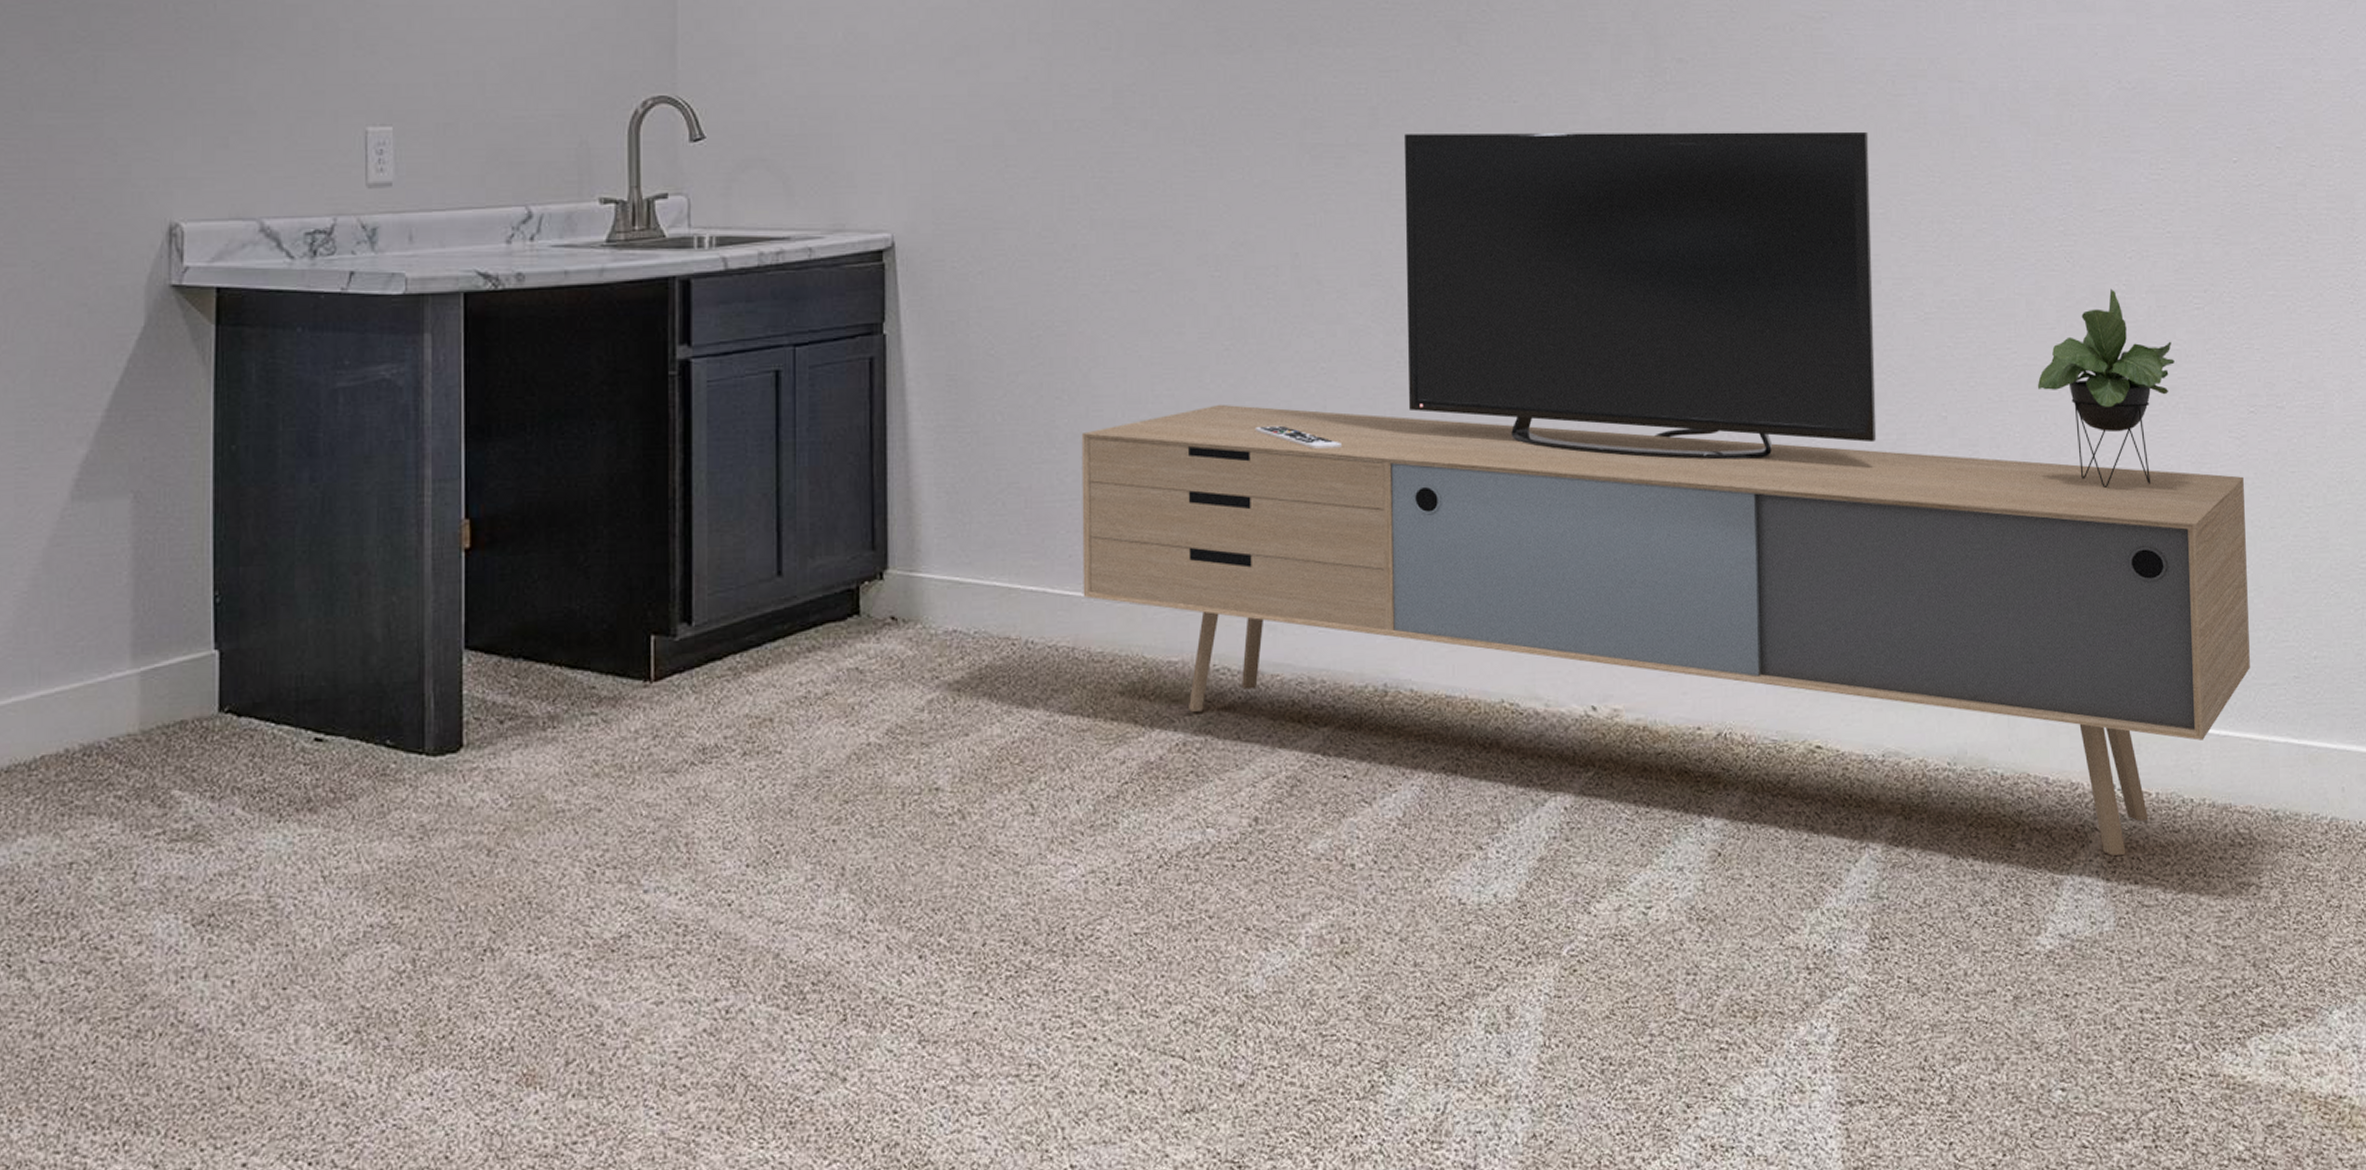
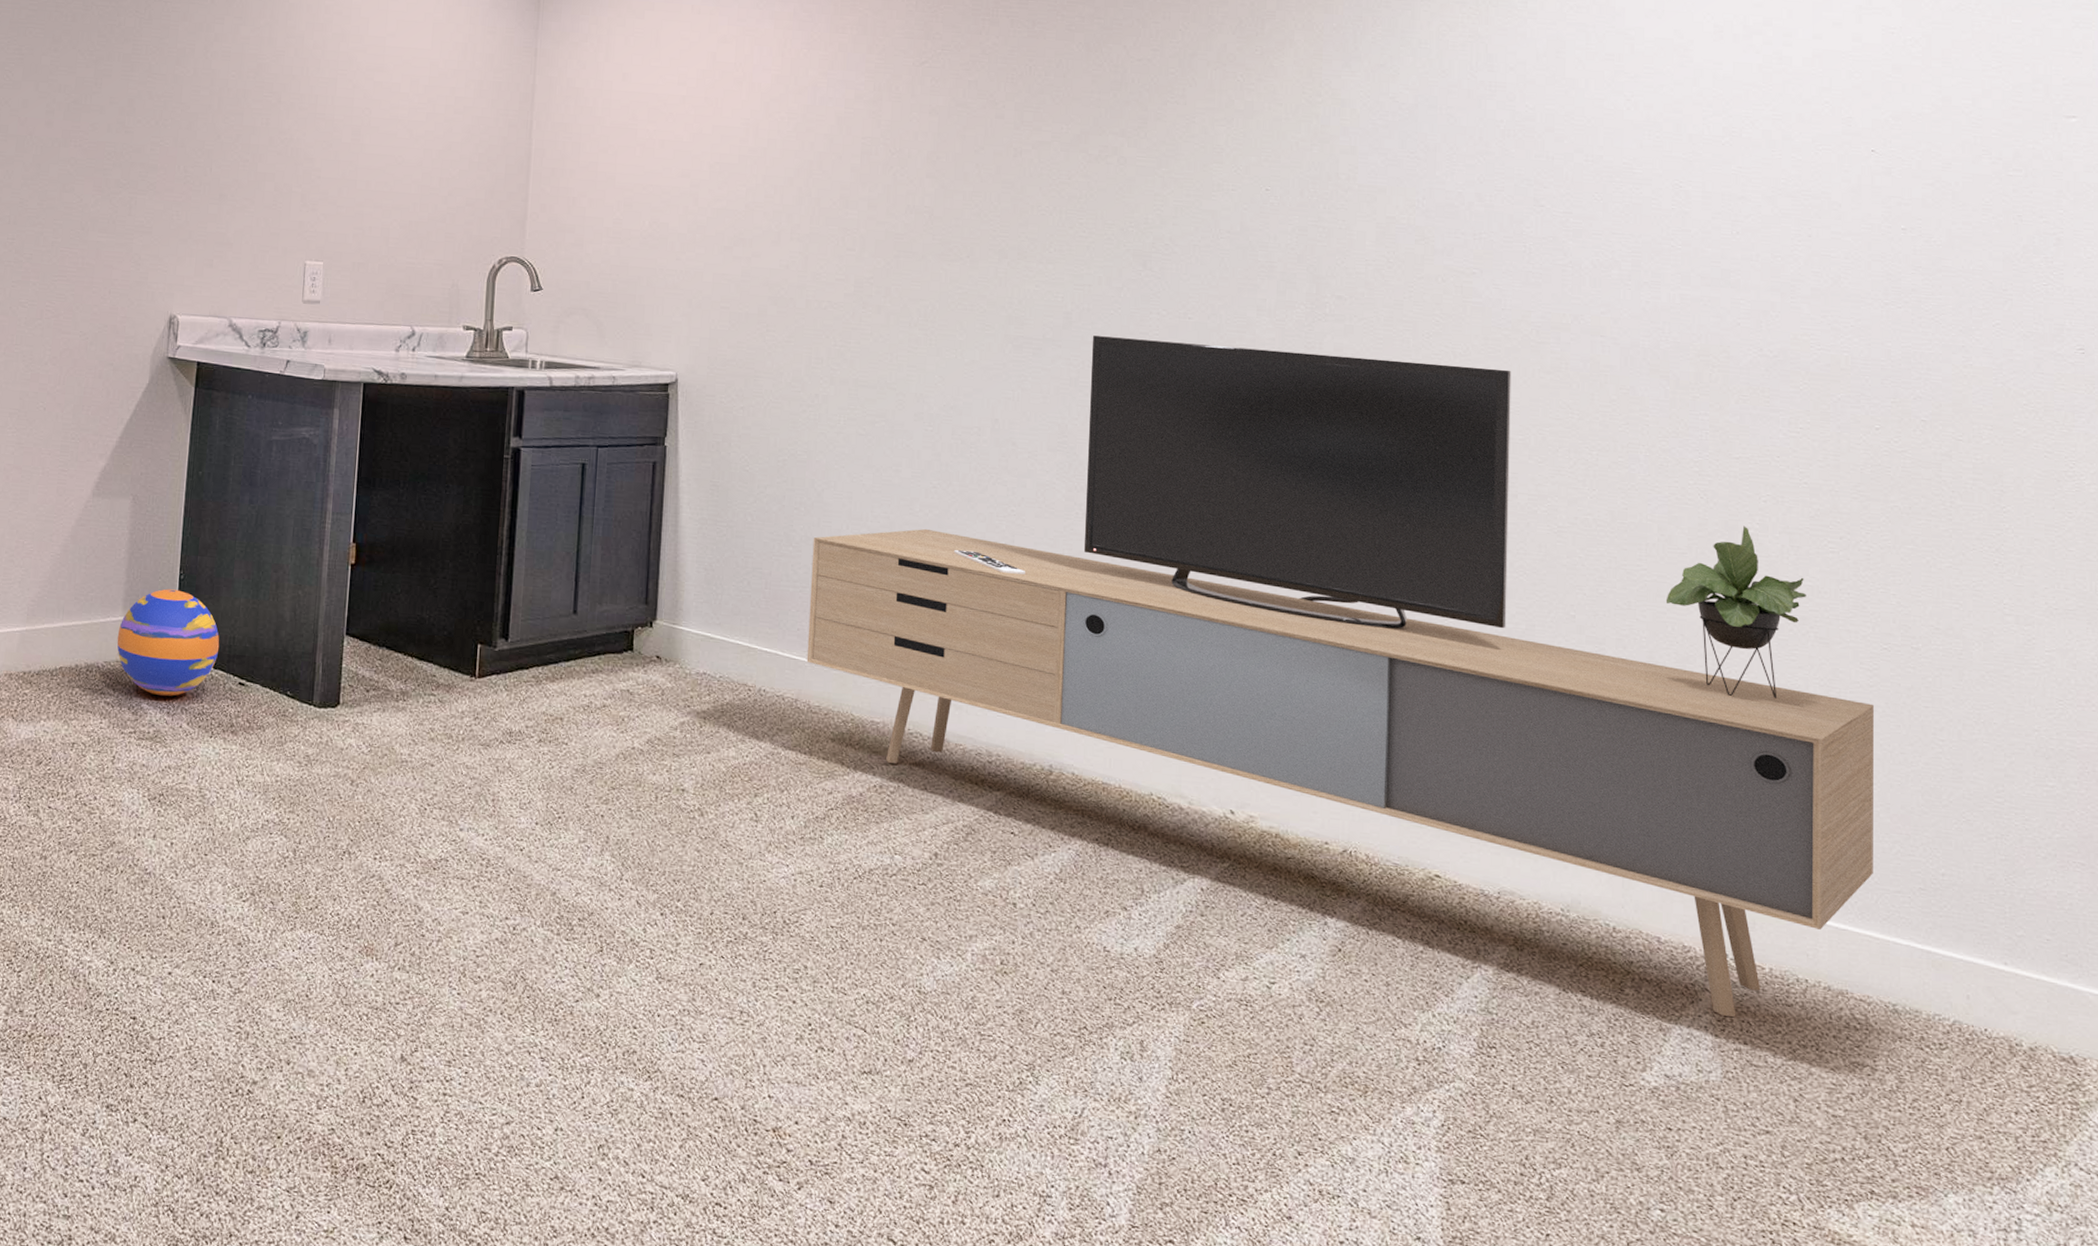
ball: none [126,619,282,775] -> present [117,589,220,697]

